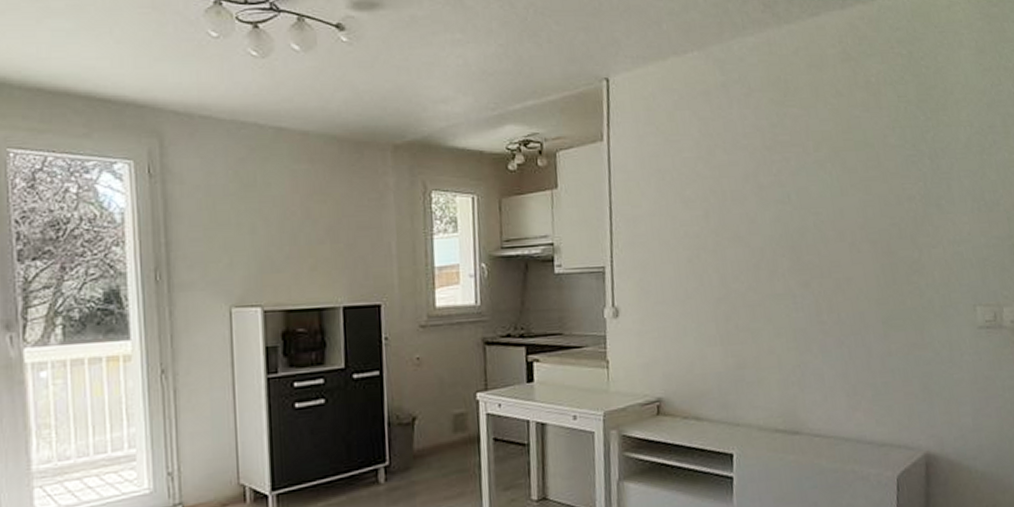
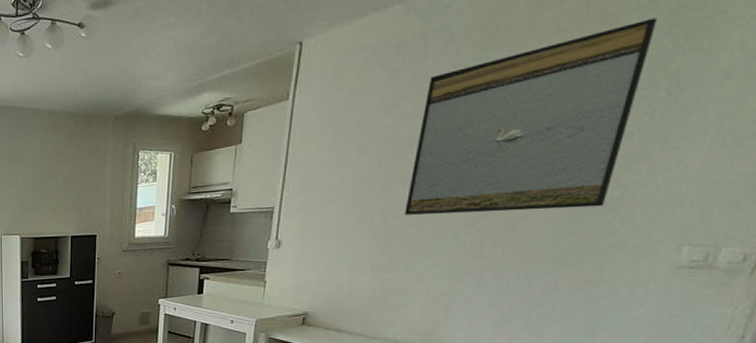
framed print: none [738,92,910,276] -> present [405,18,658,215]

